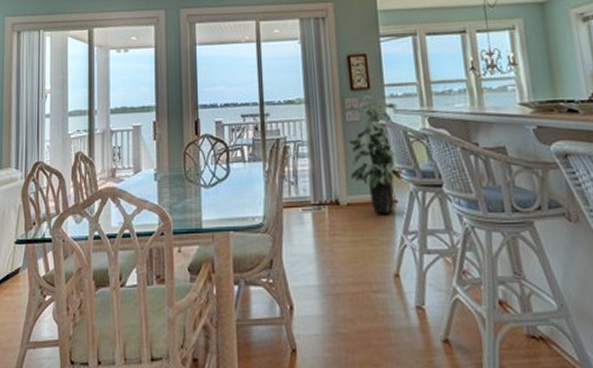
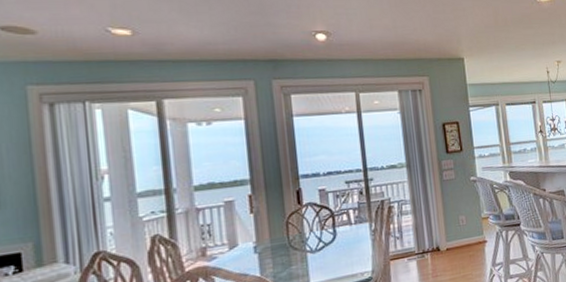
indoor plant: present [349,95,404,214] -> none [446,157,491,254]

